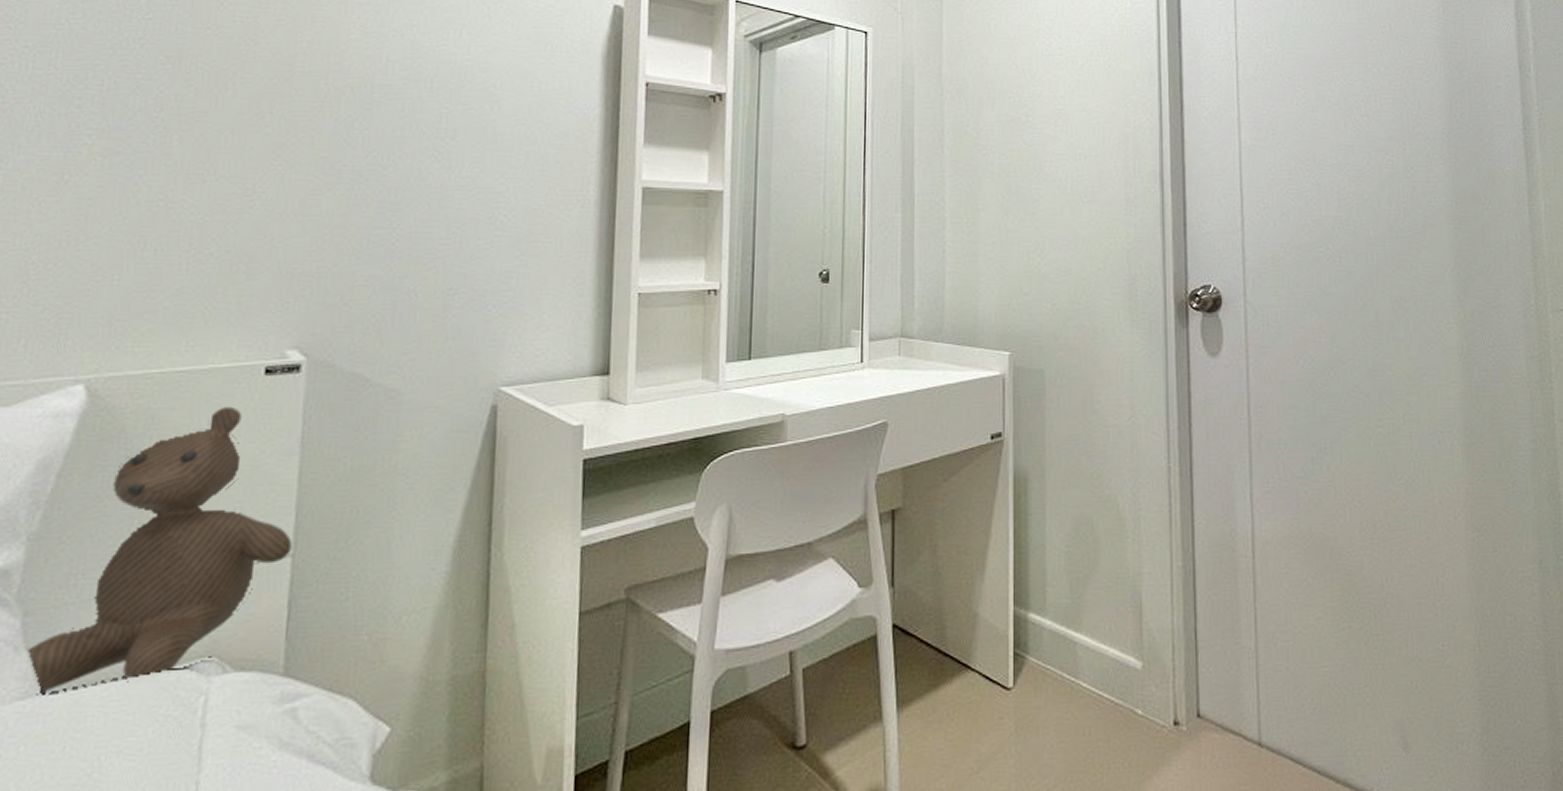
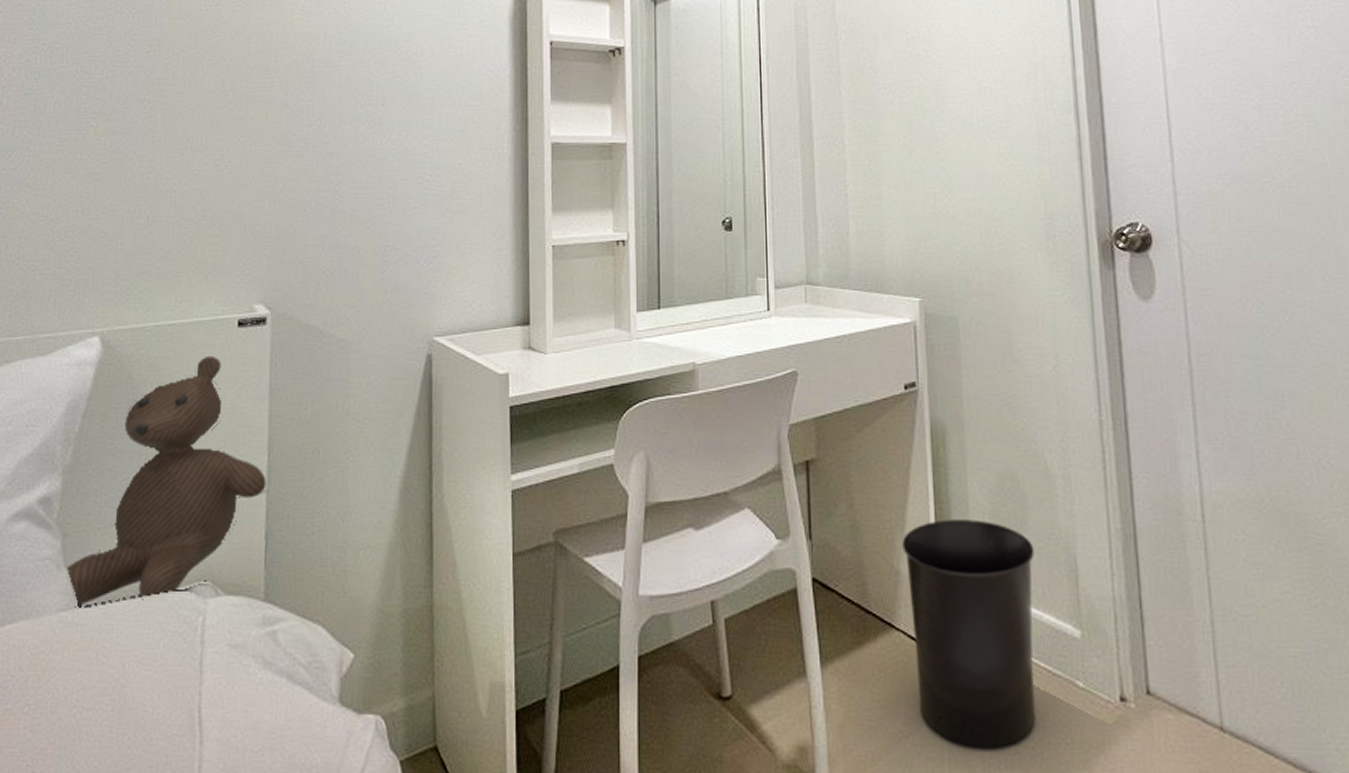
waste bin: none [981,562,1104,778] -> present [902,519,1036,748]

